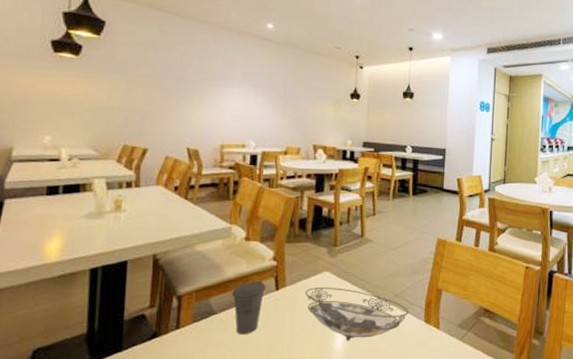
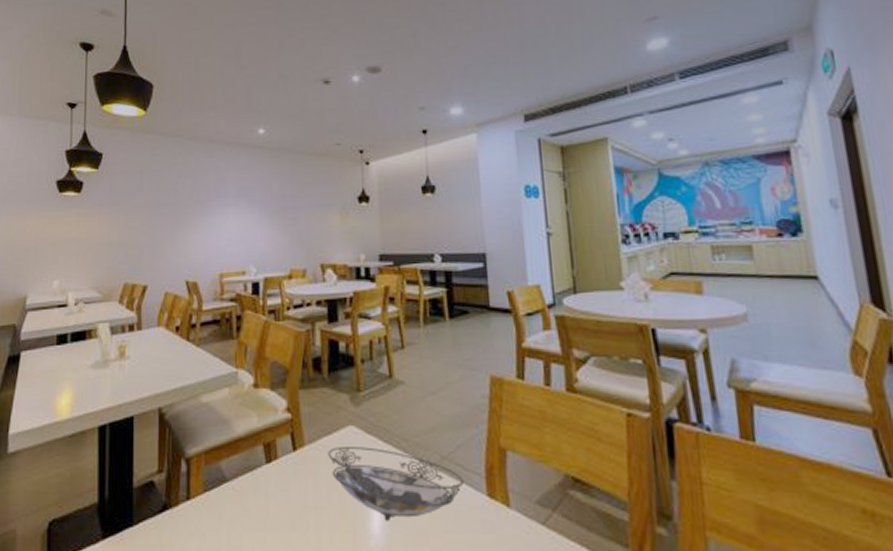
cup: present [232,282,266,334] -> none [244,440,281,509]

